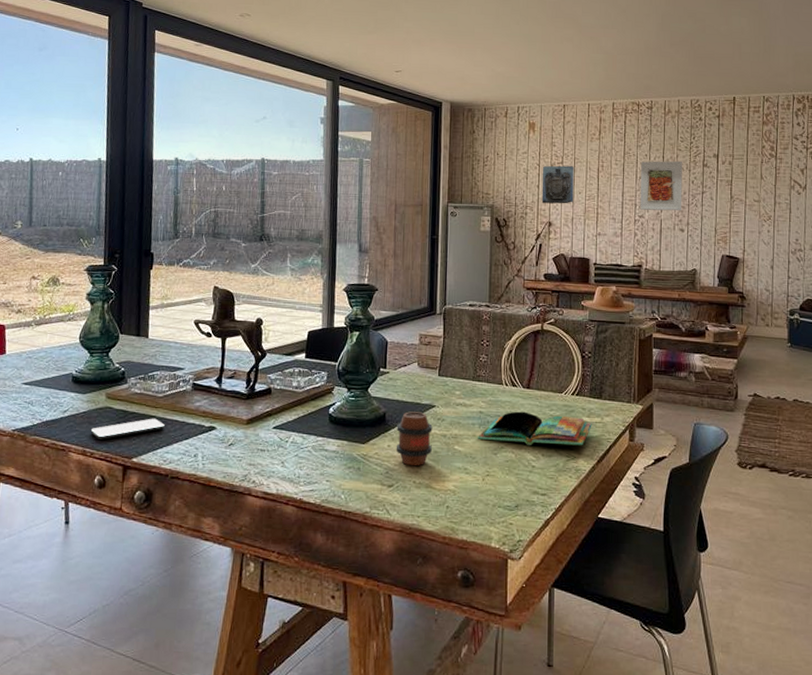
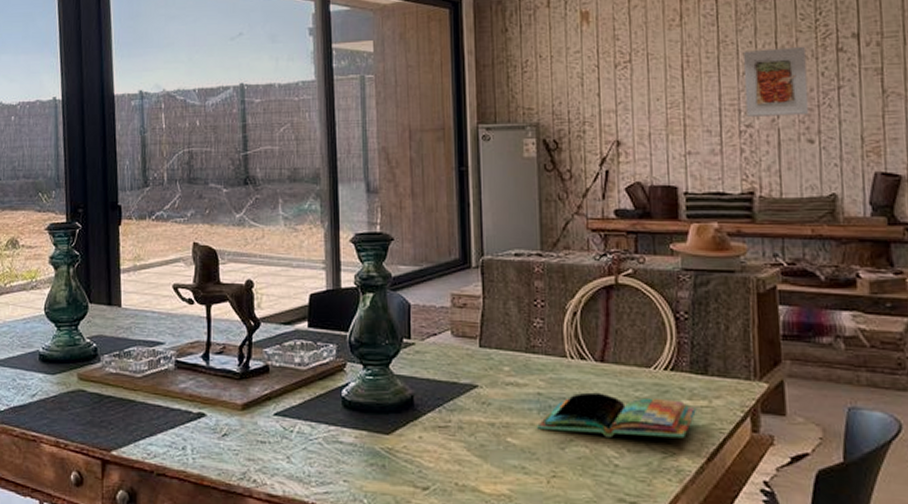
smartphone: present [91,418,165,440] -> none [64,403,146,429]
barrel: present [396,411,433,466] -> none [429,393,477,464]
wall sculpture: present [541,165,574,204] -> none [602,64,650,116]

